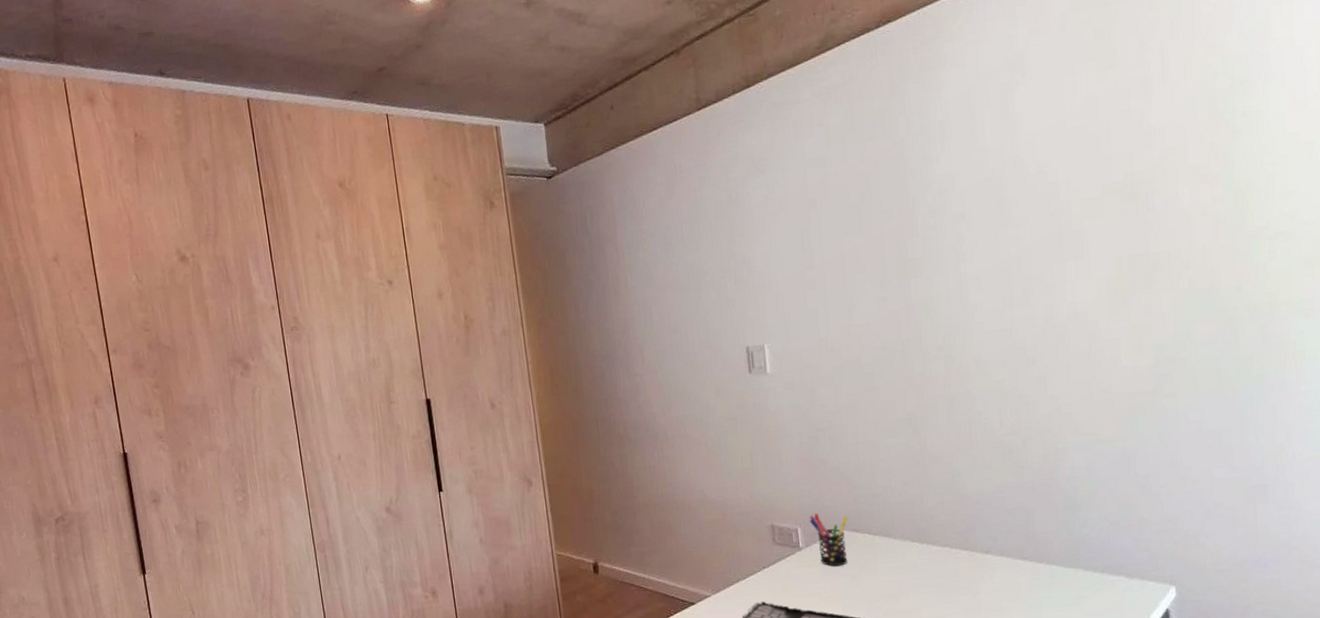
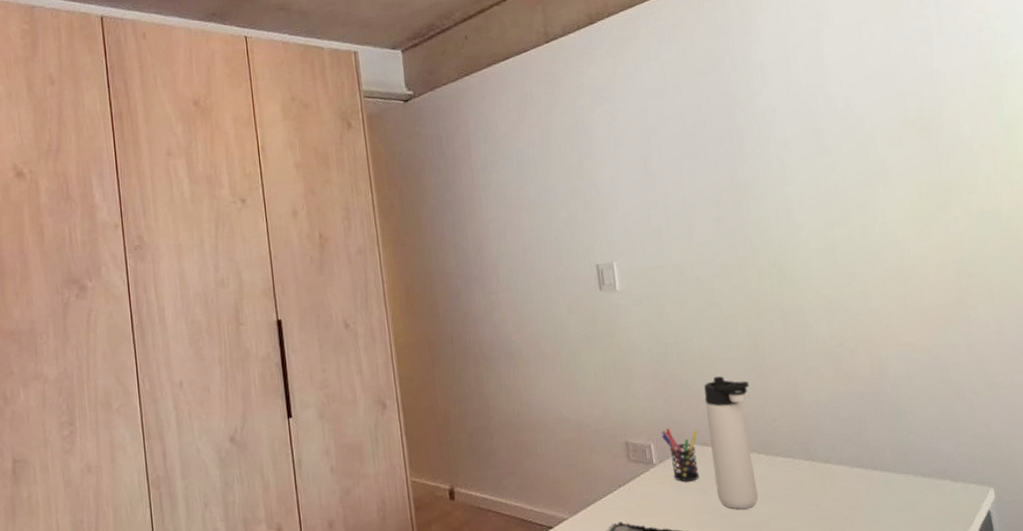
thermos bottle: none [857,463,909,595] -> present [704,376,758,510]

